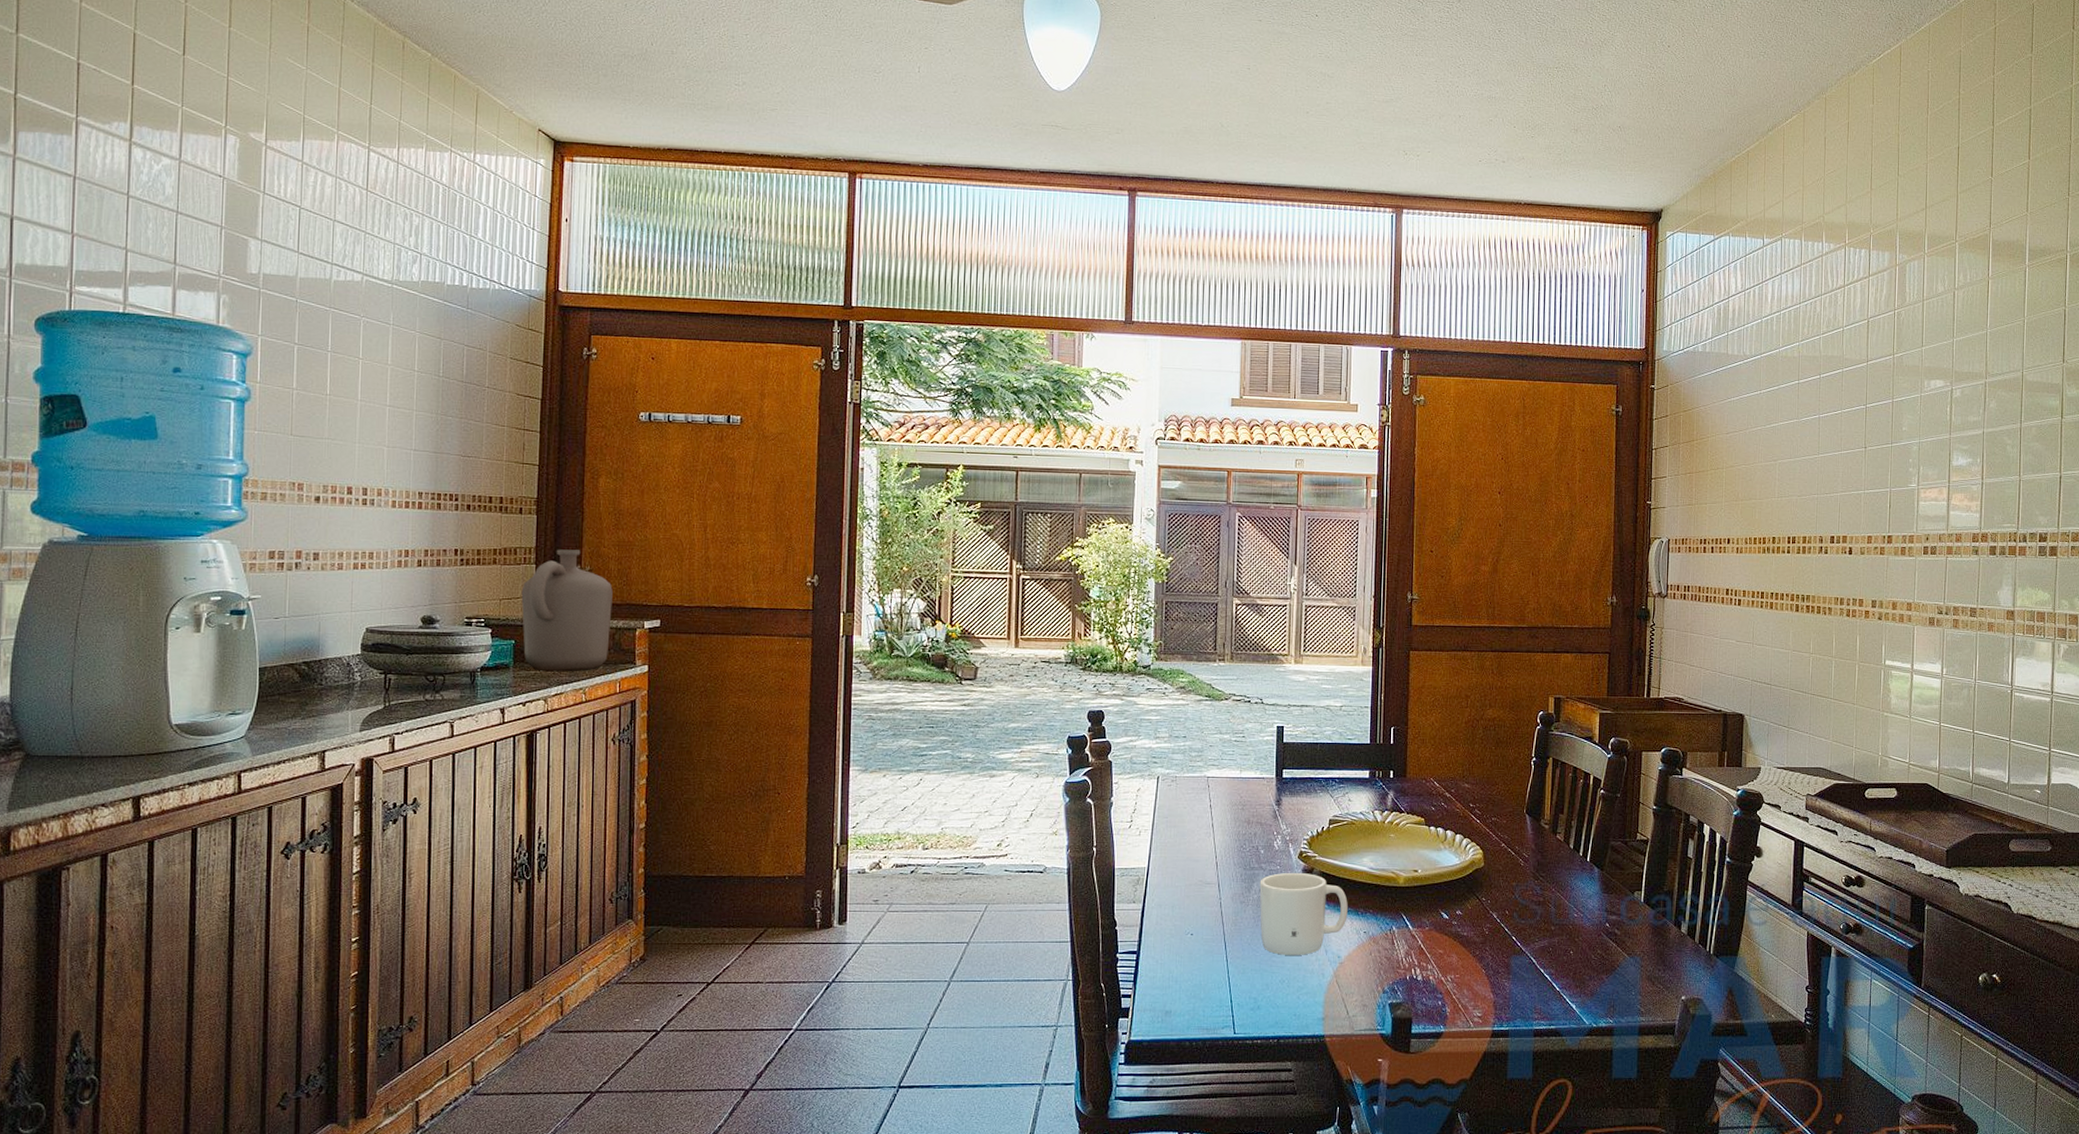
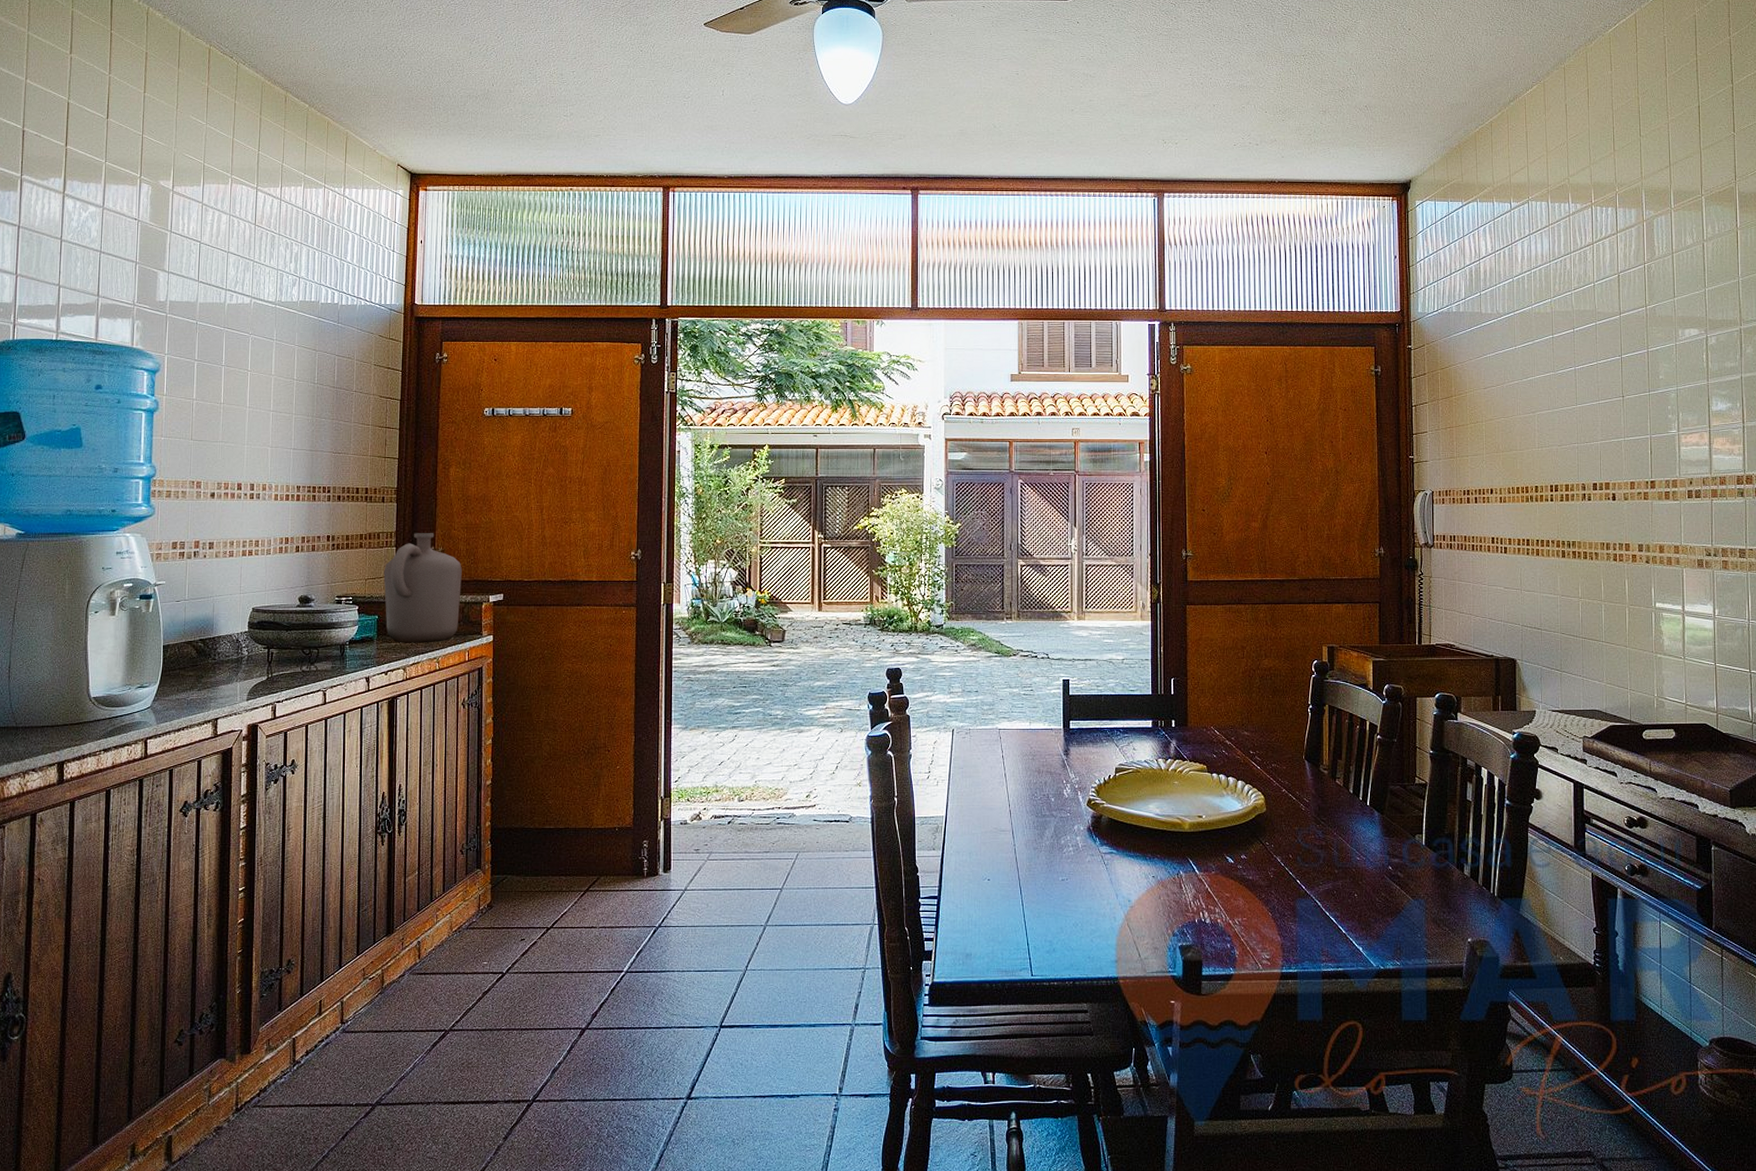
mug: present [1259,872,1348,955] -> none [1051,819,1136,899]

